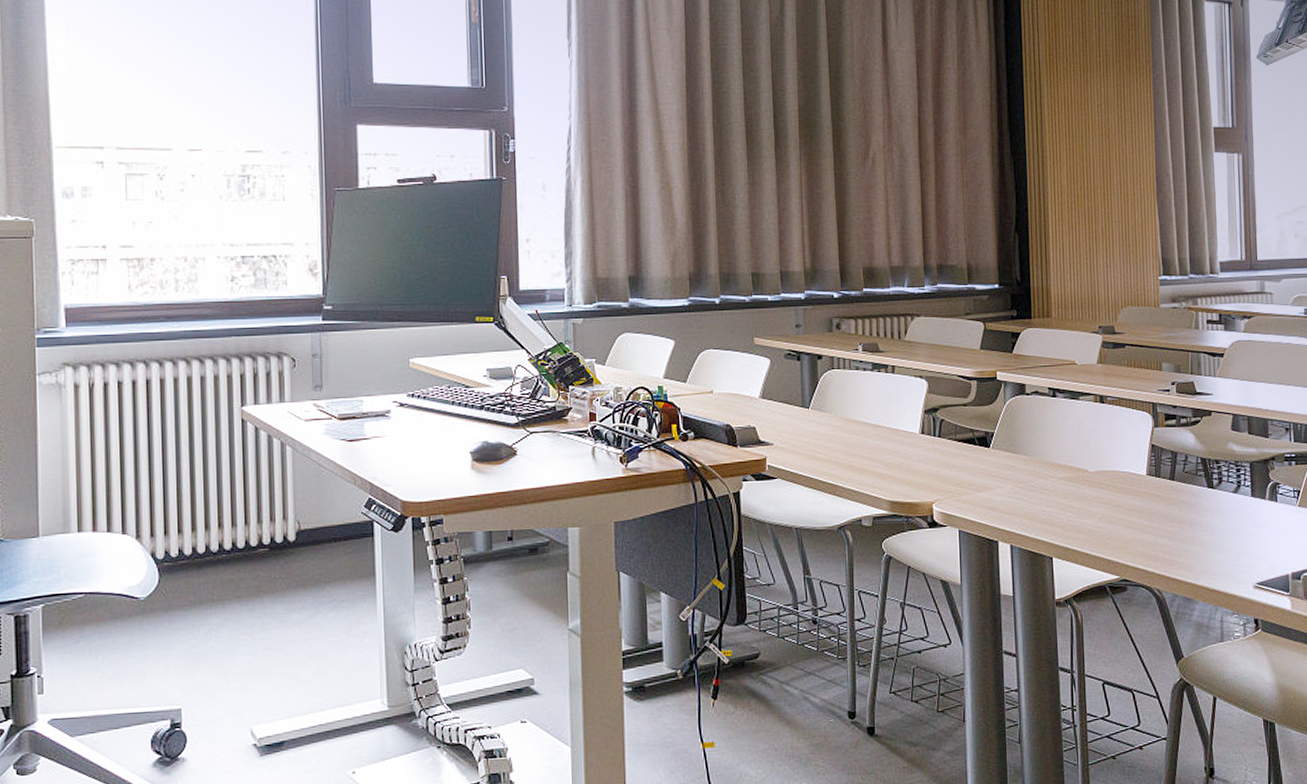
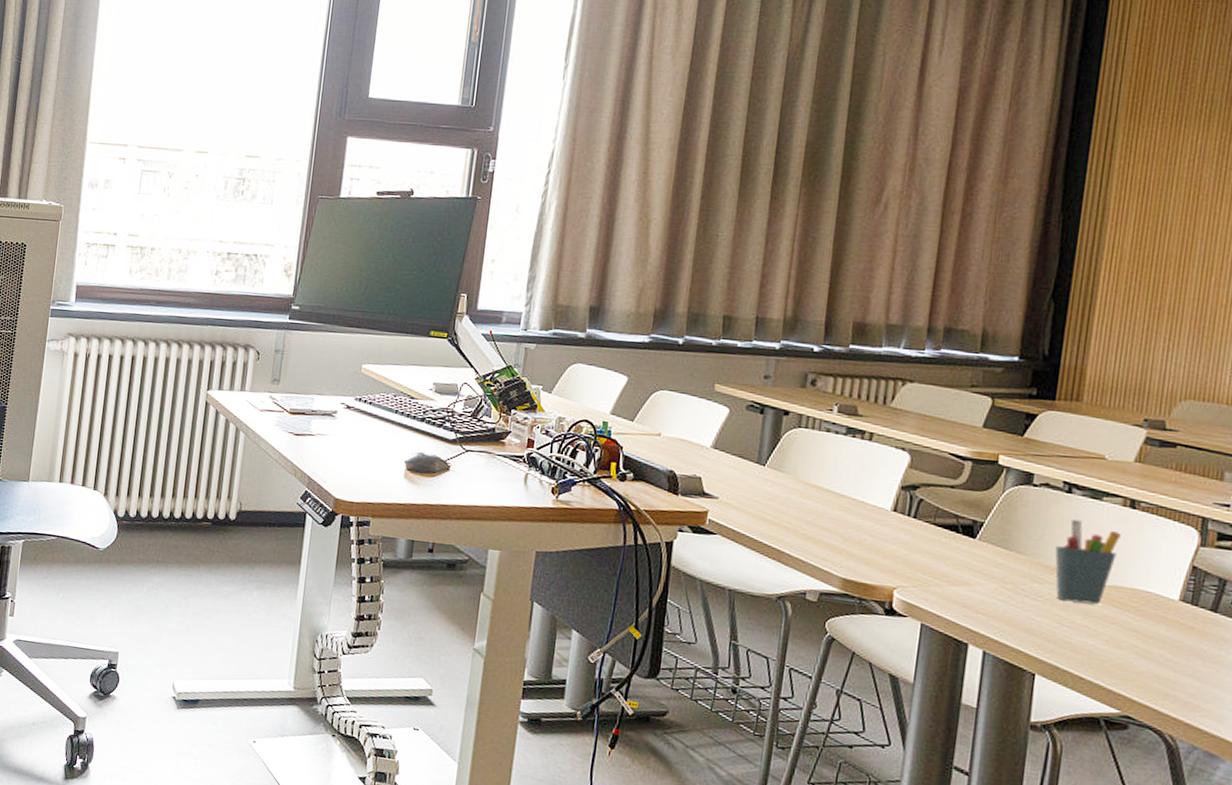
pen holder: none [1051,419,1097,490] -> present [1055,519,1121,605]

